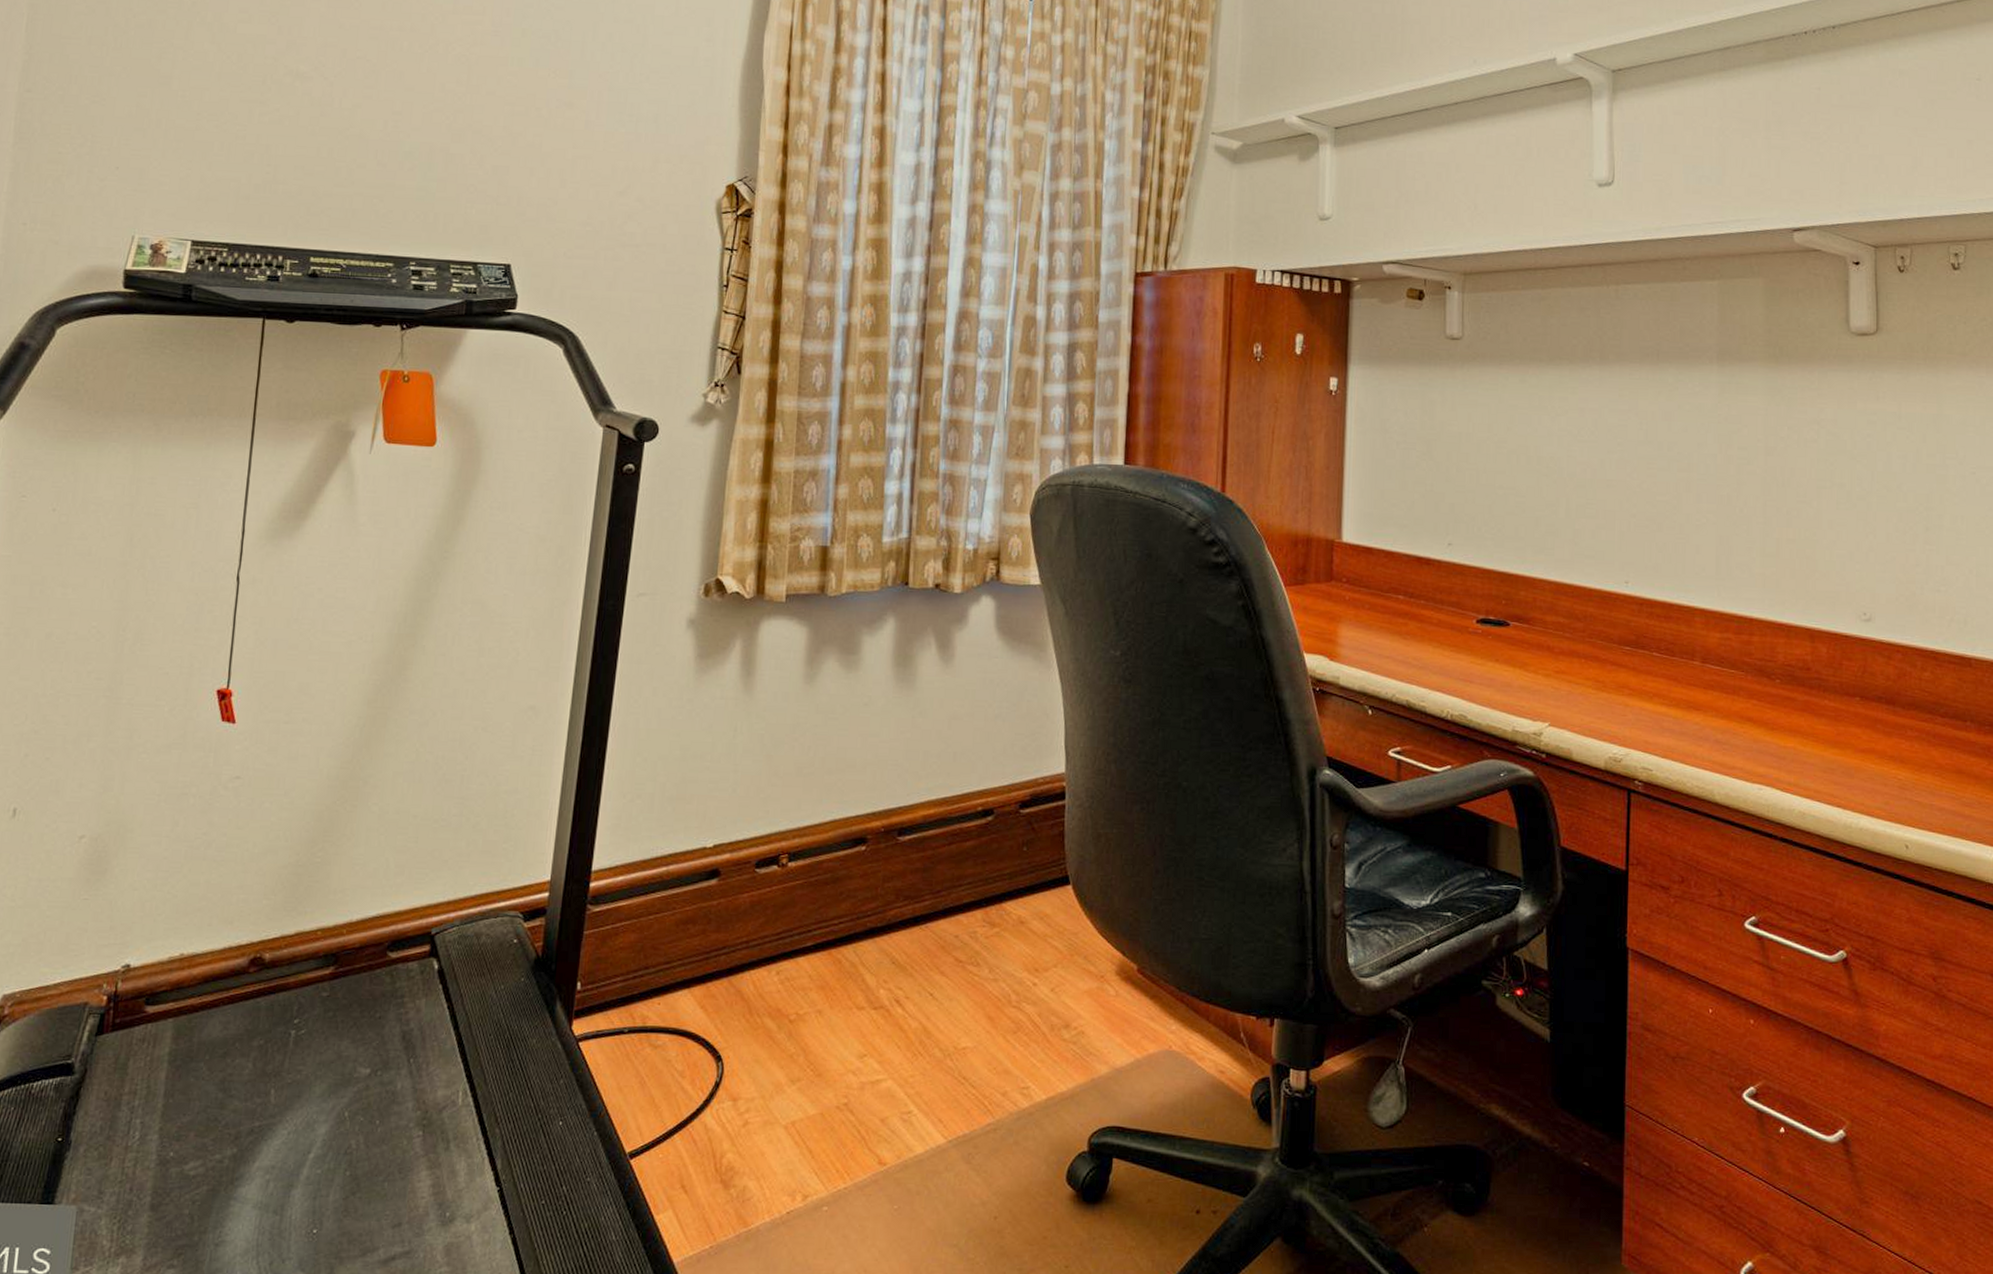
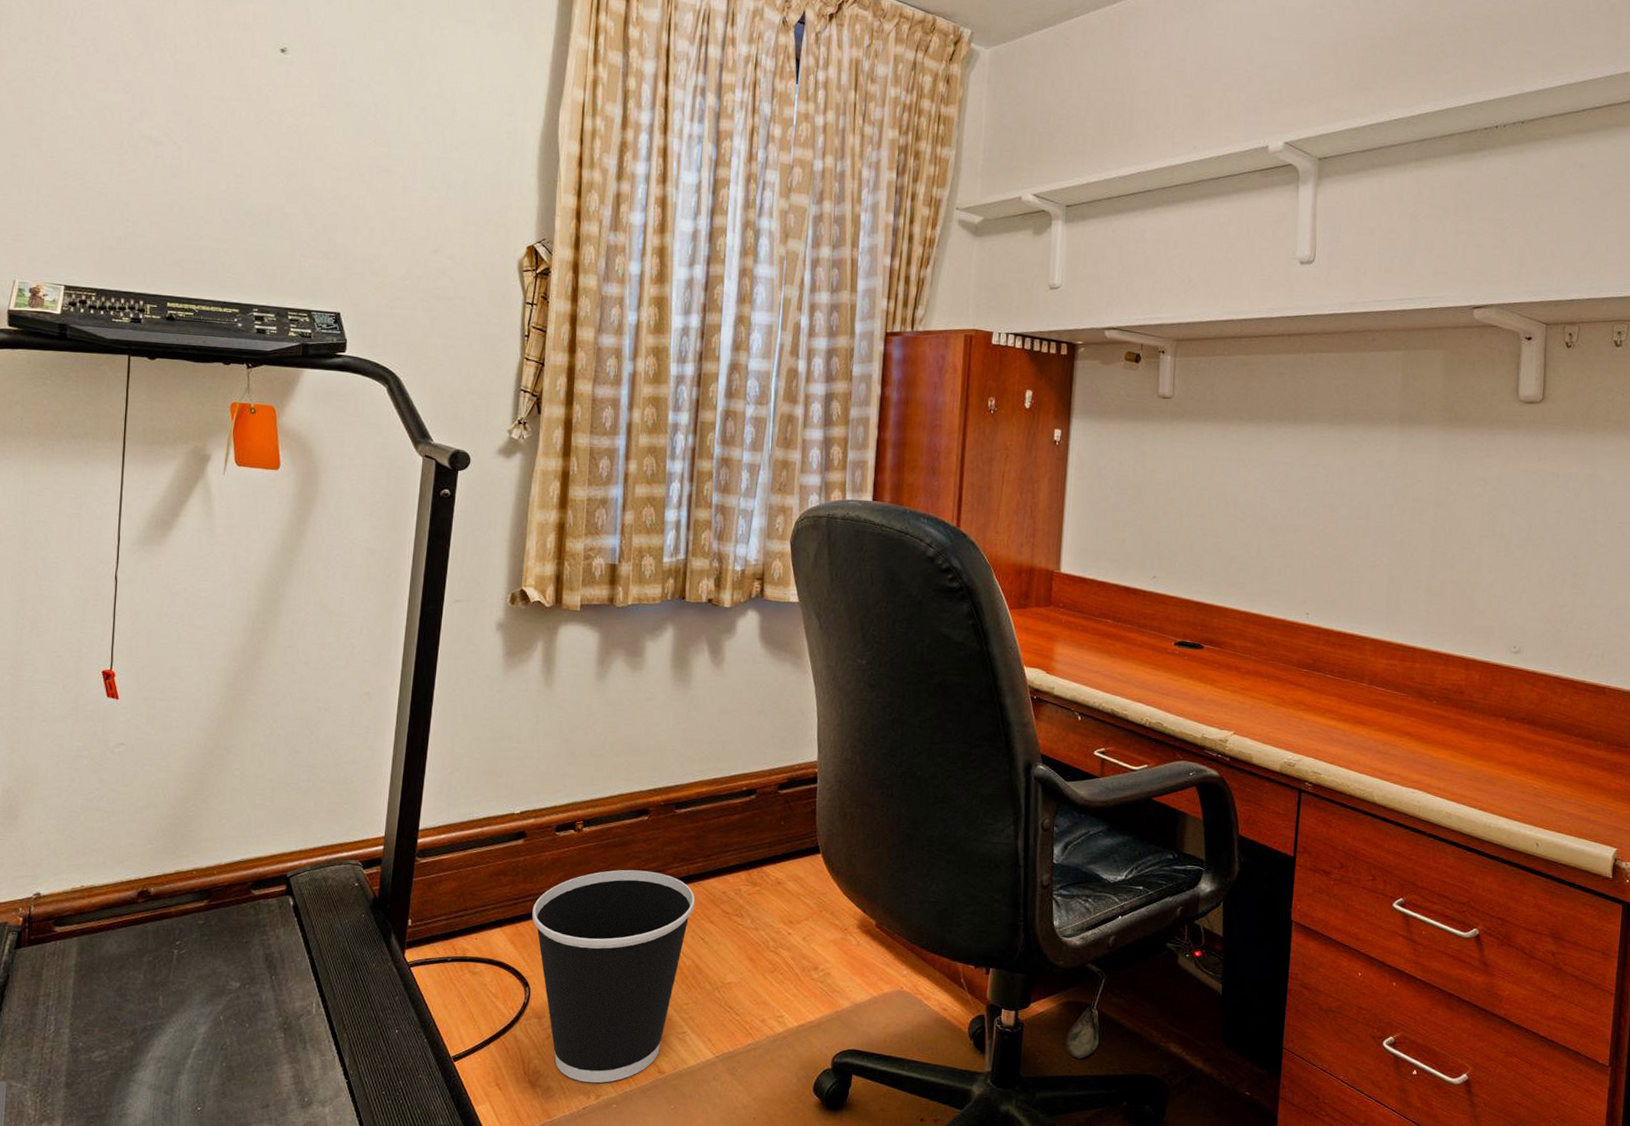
wastebasket: none [726,912,922,1180] -> present [532,869,695,1083]

